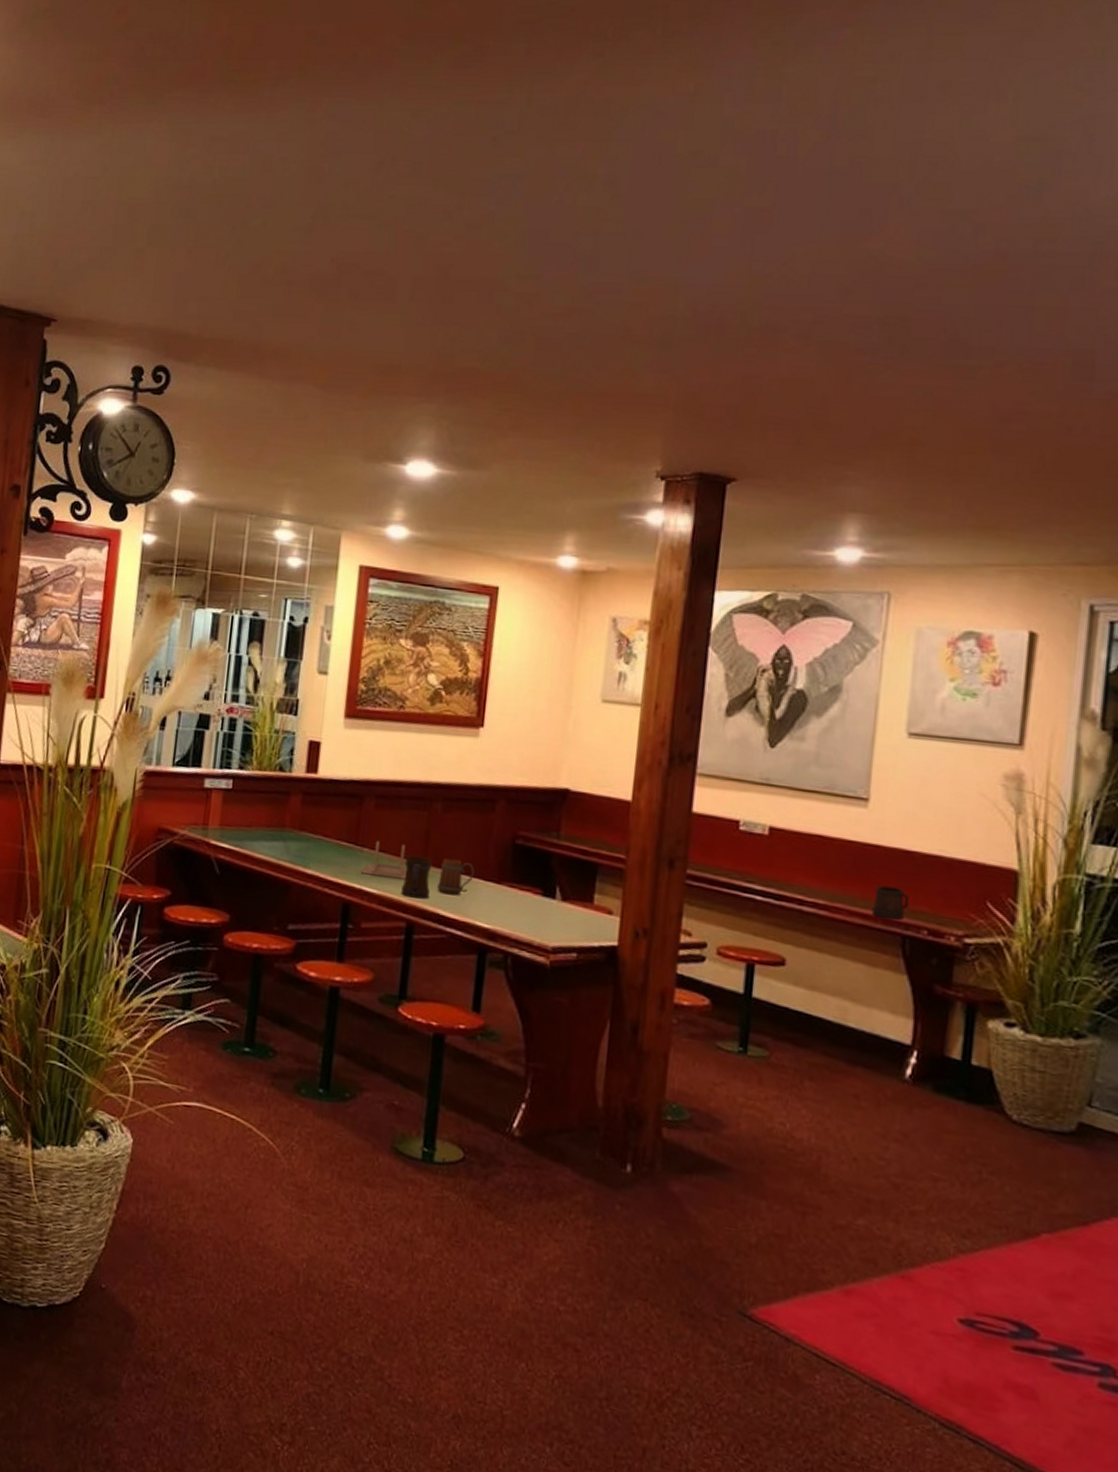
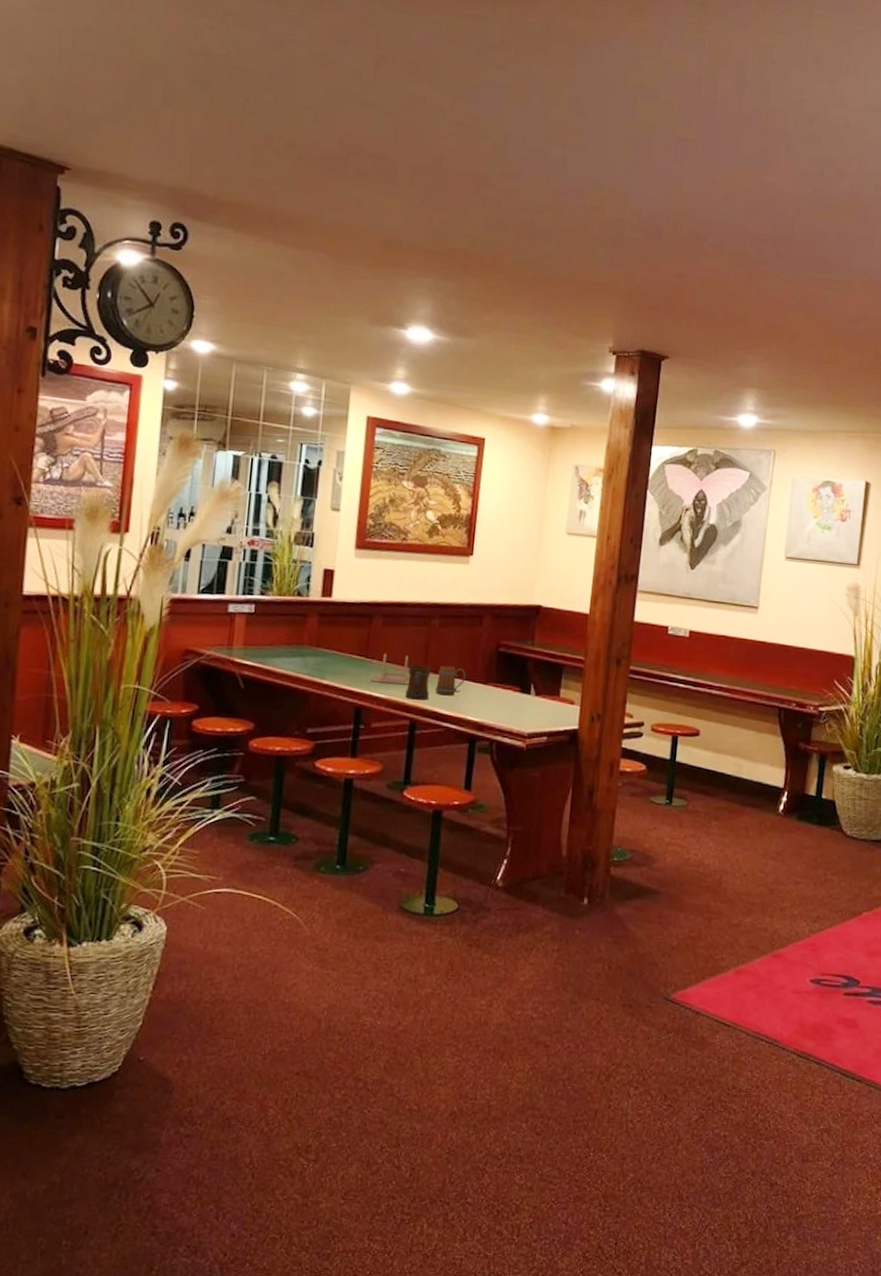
beer mug: present [871,885,909,921] -> none [759,672,784,697]

